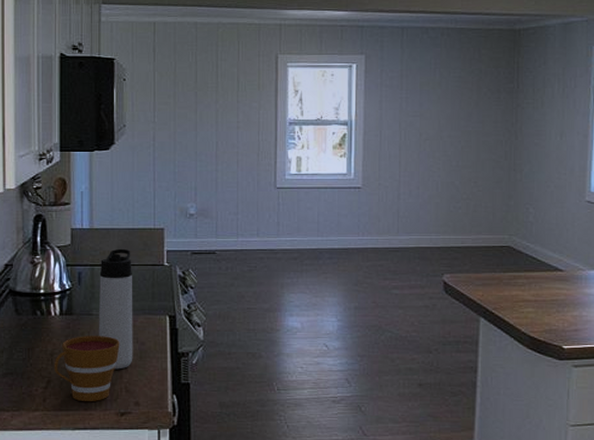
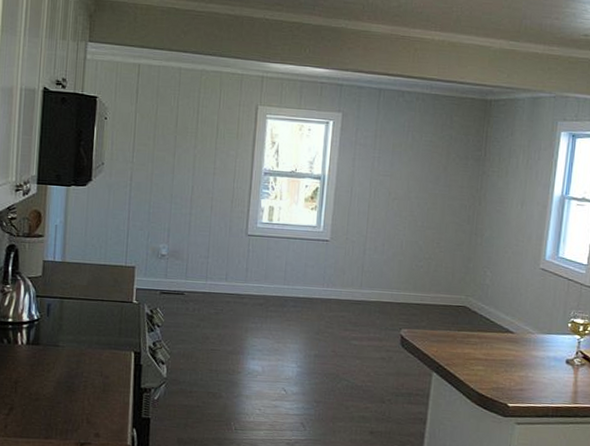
cup: present [53,336,120,401] -> none [17,366,84,431]
thermos bottle: present [98,248,133,370] -> none [63,283,102,401]

